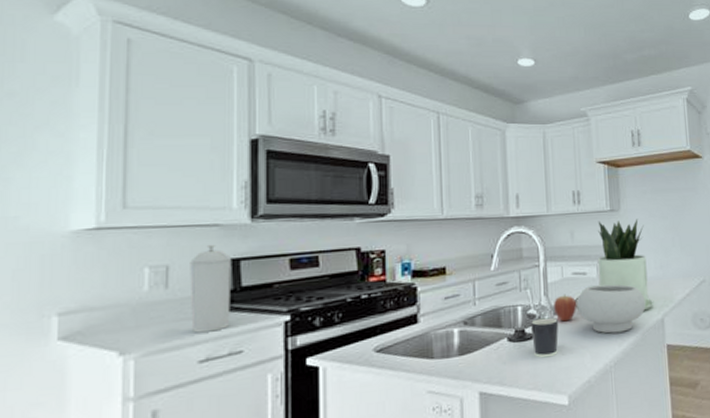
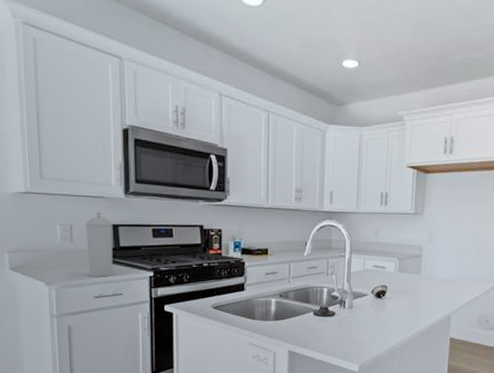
mug: present [530,317,559,358] -> none [333,300,357,333]
fruit: present [553,294,577,322] -> none [353,283,375,306]
bowl: present [577,284,646,334] -> none [374,279,436,322]
planter: present [597,218,654,311] -> none [395,222,444,306]

